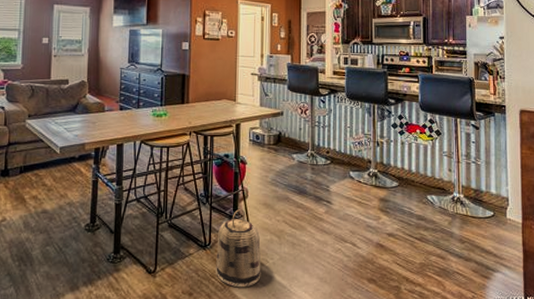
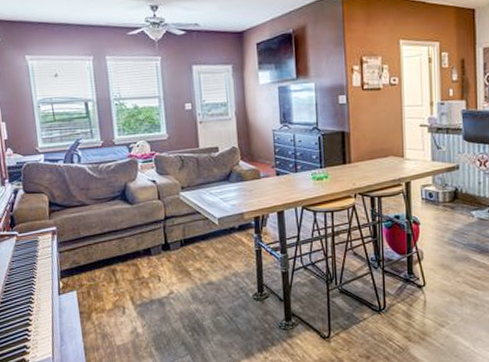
basket: present [215,209,261,288] -> none [391,272,442,350]

